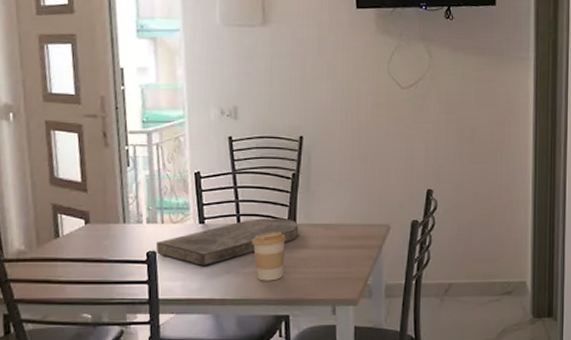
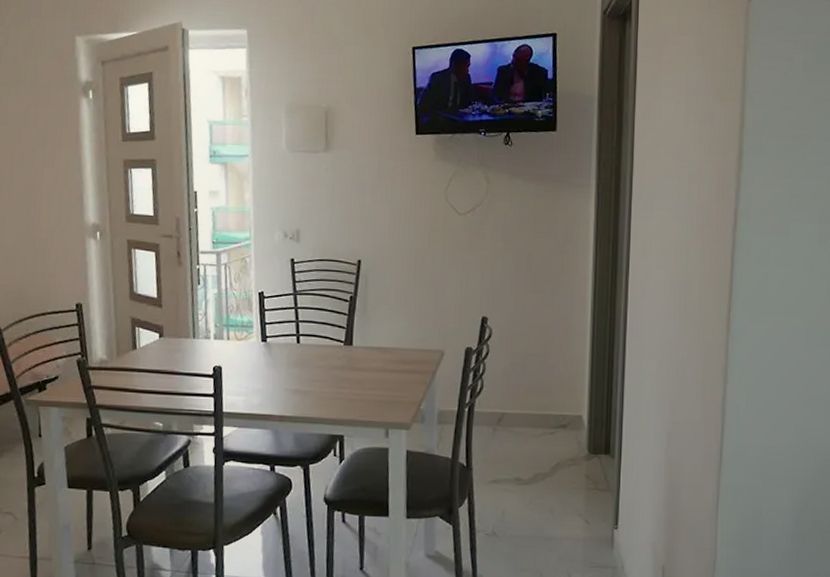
cutting board: present [155,218,299,266] -> none [221,339,355,383]
coffee cup: present [252,231,286,281] -> none [310,352,342,401]

